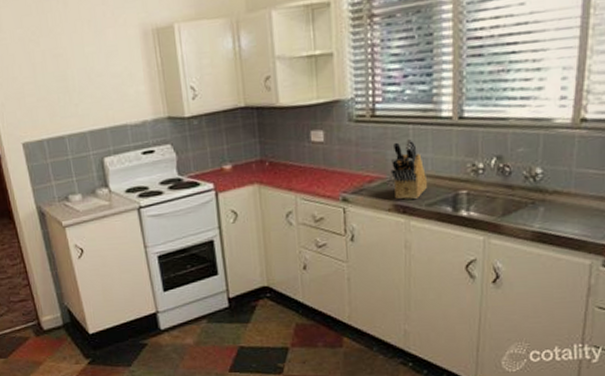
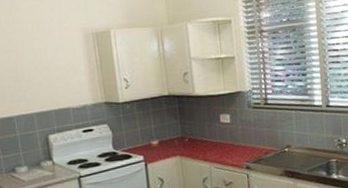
knife block: present [390,138,428,200] -> none [281,120,308,167]

